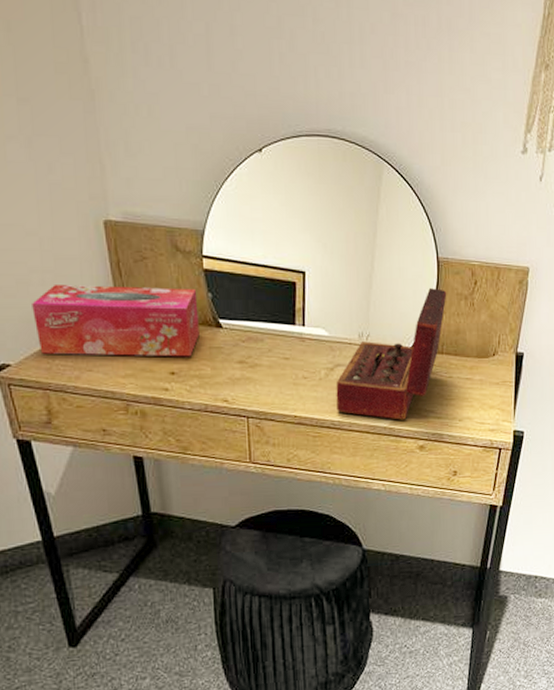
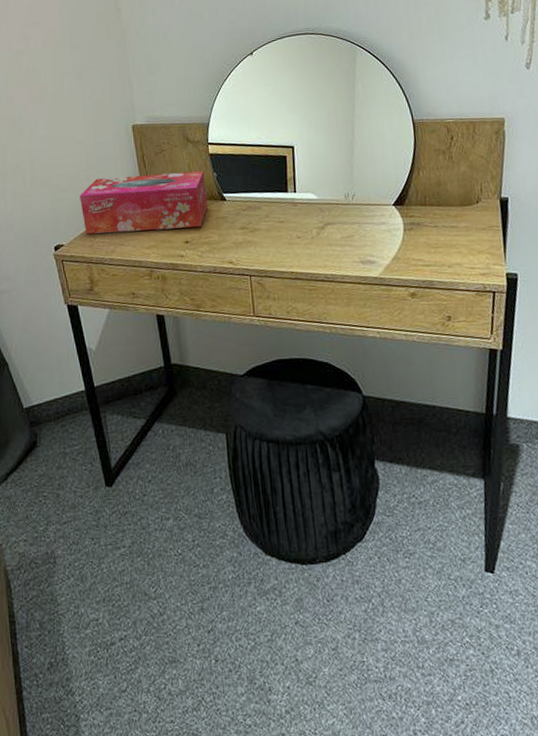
wooden box: present [336,288,447,420] -> none [327,147,425,270]

